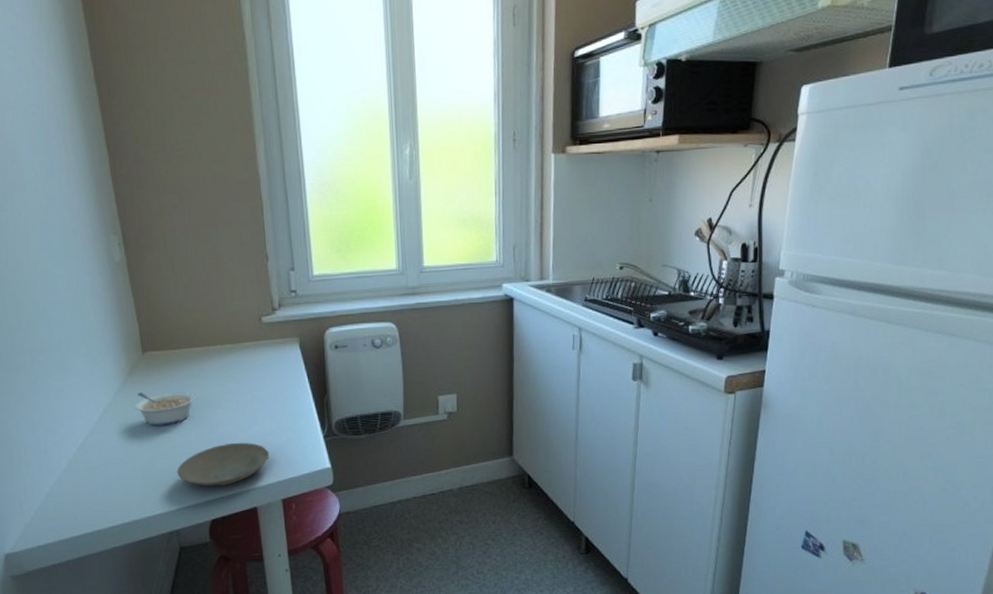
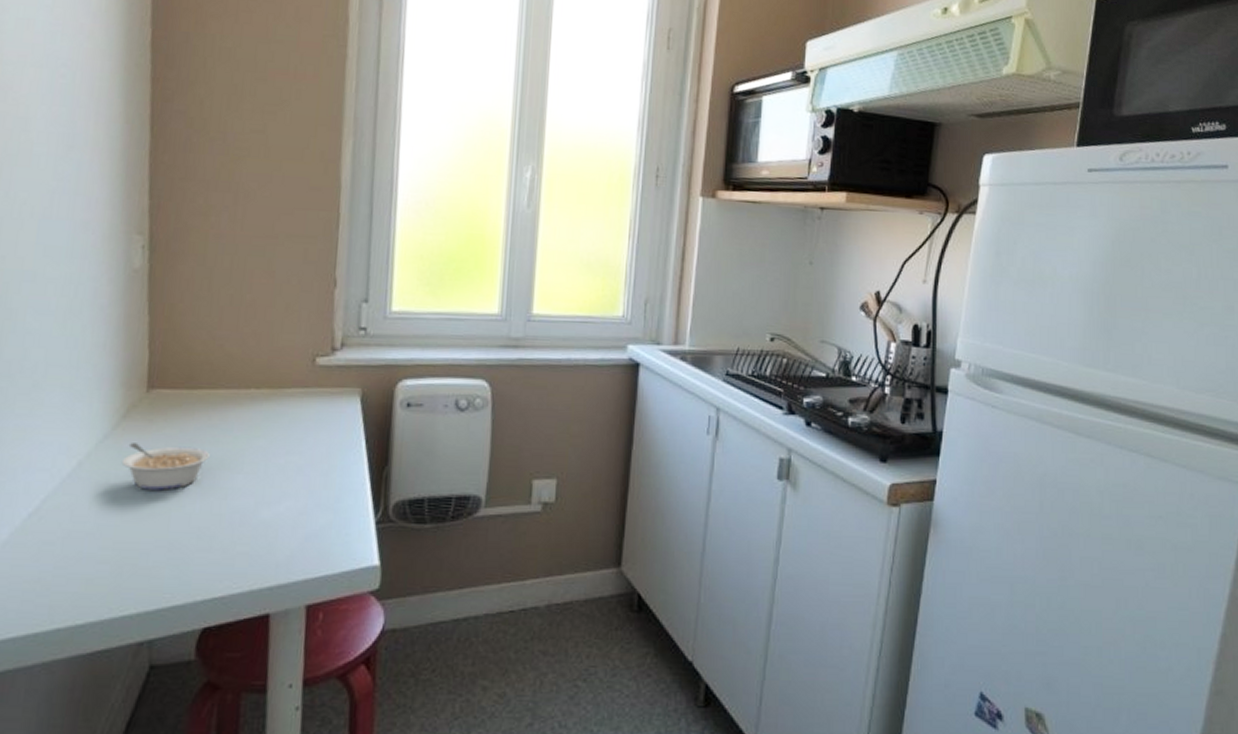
plate: present [177,442,269,486] -> none [165,521,298,581]

